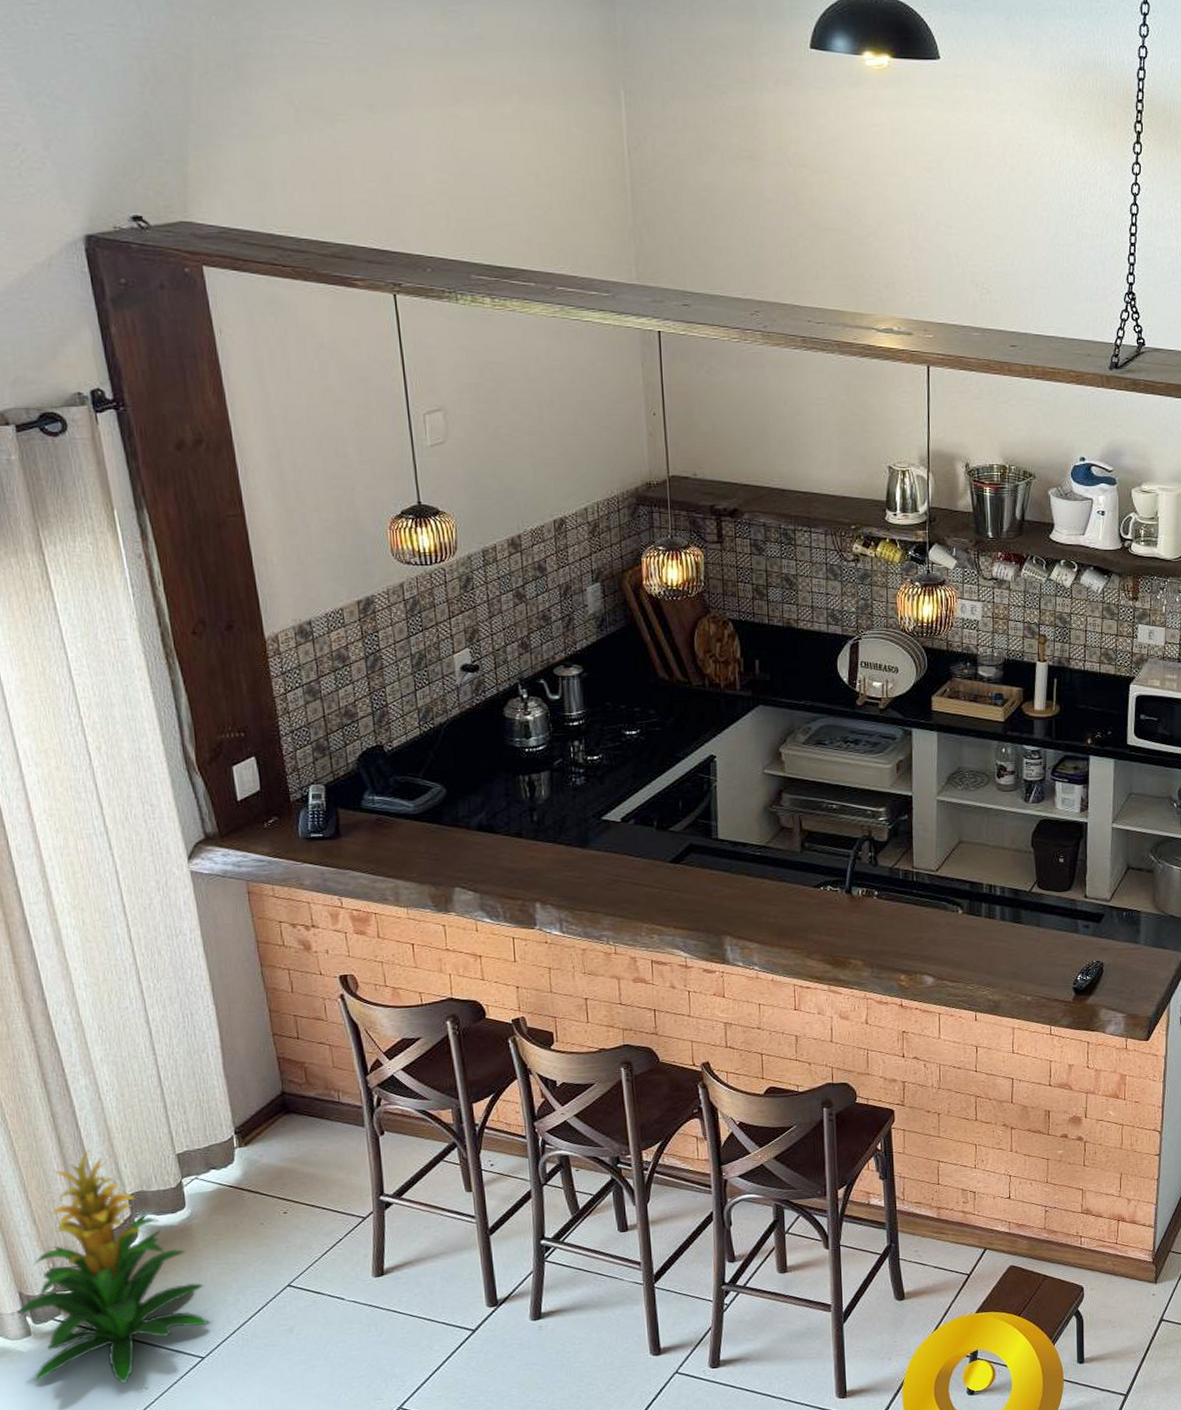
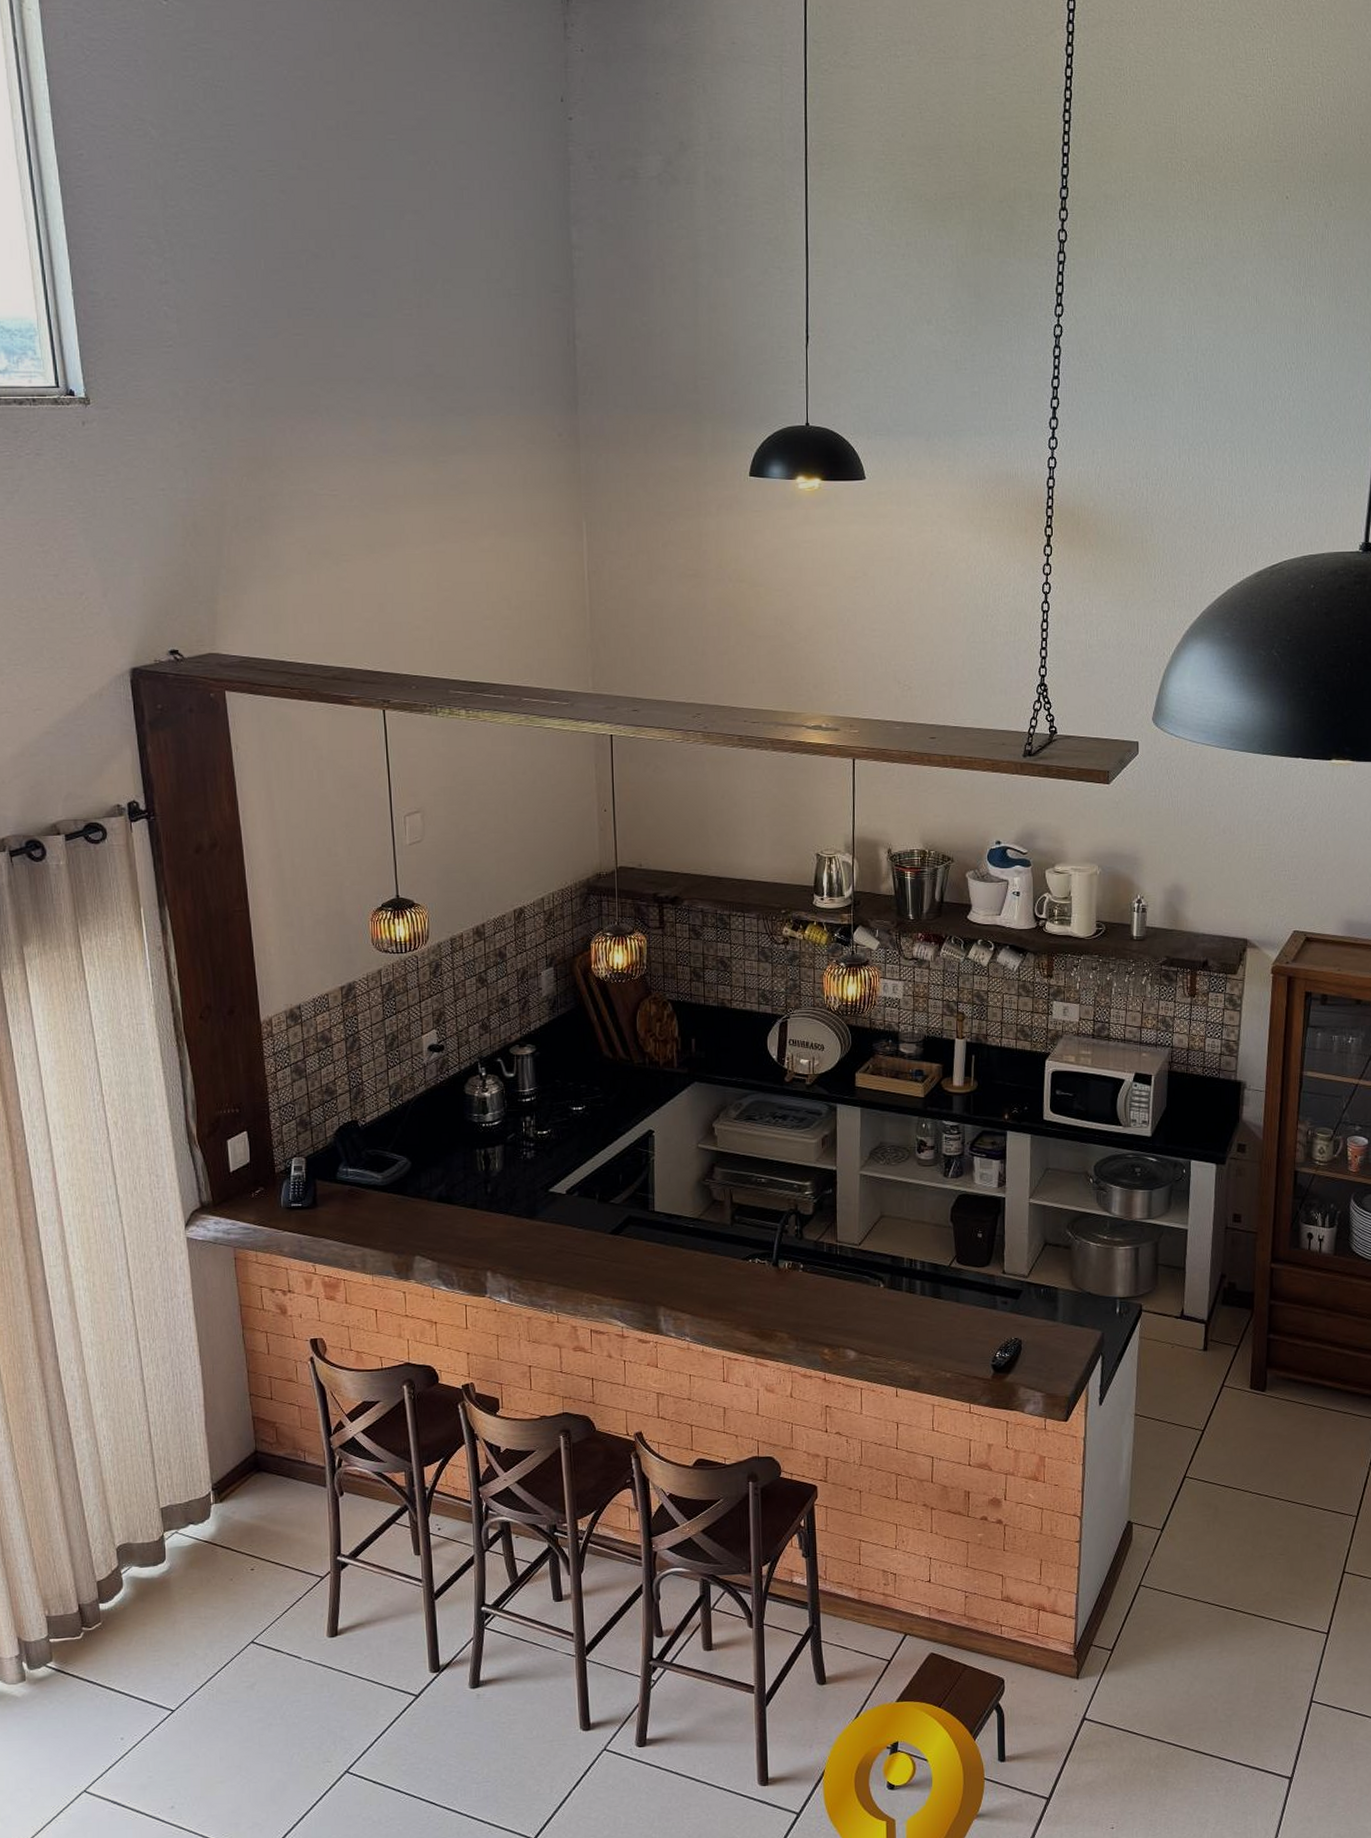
indoor plant: present [18,1150,209,1384] -> none [16,1501,180,1733]

